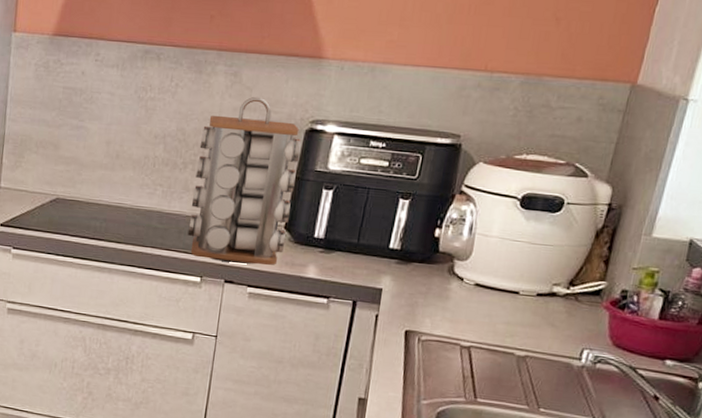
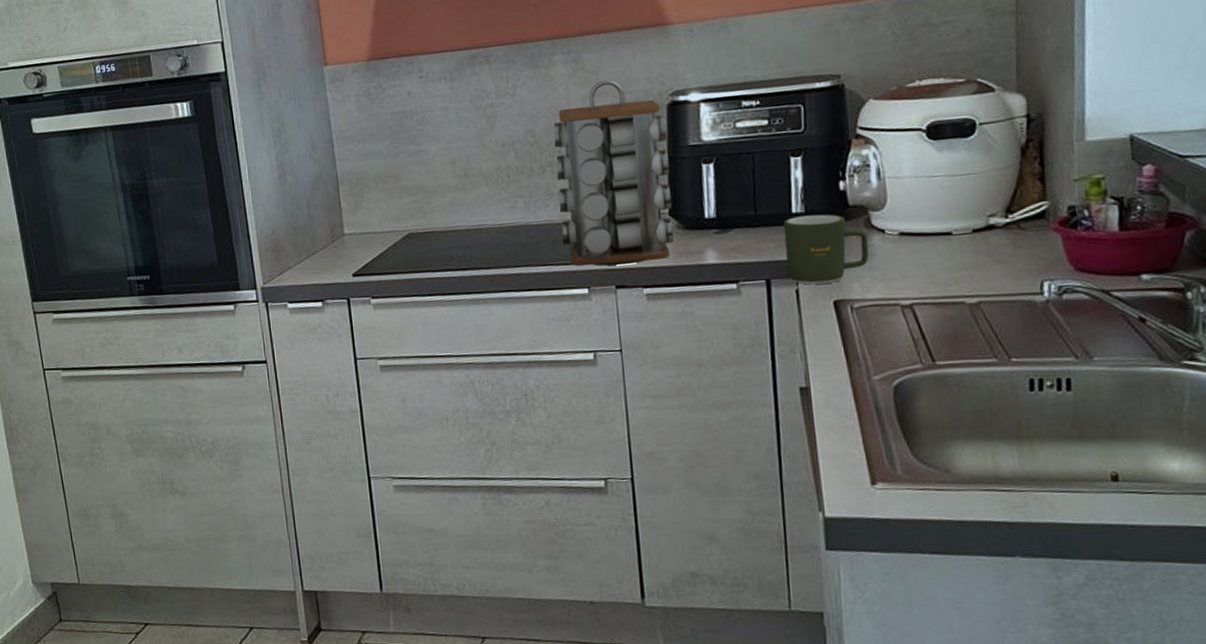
mug: none [373,251,448,315] -> present [783,213,869,285]

